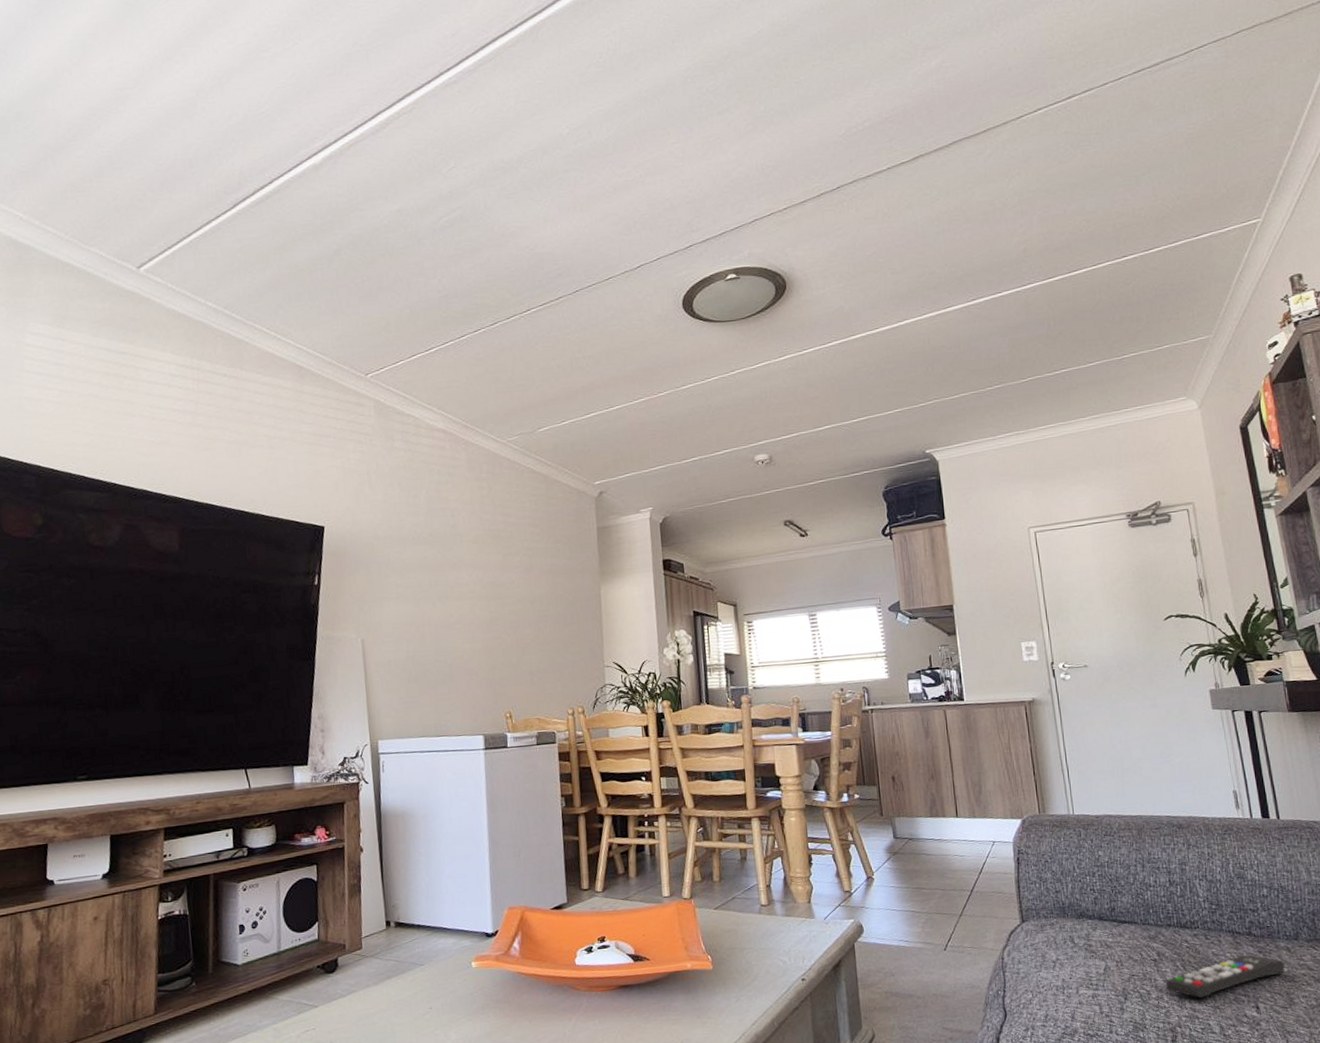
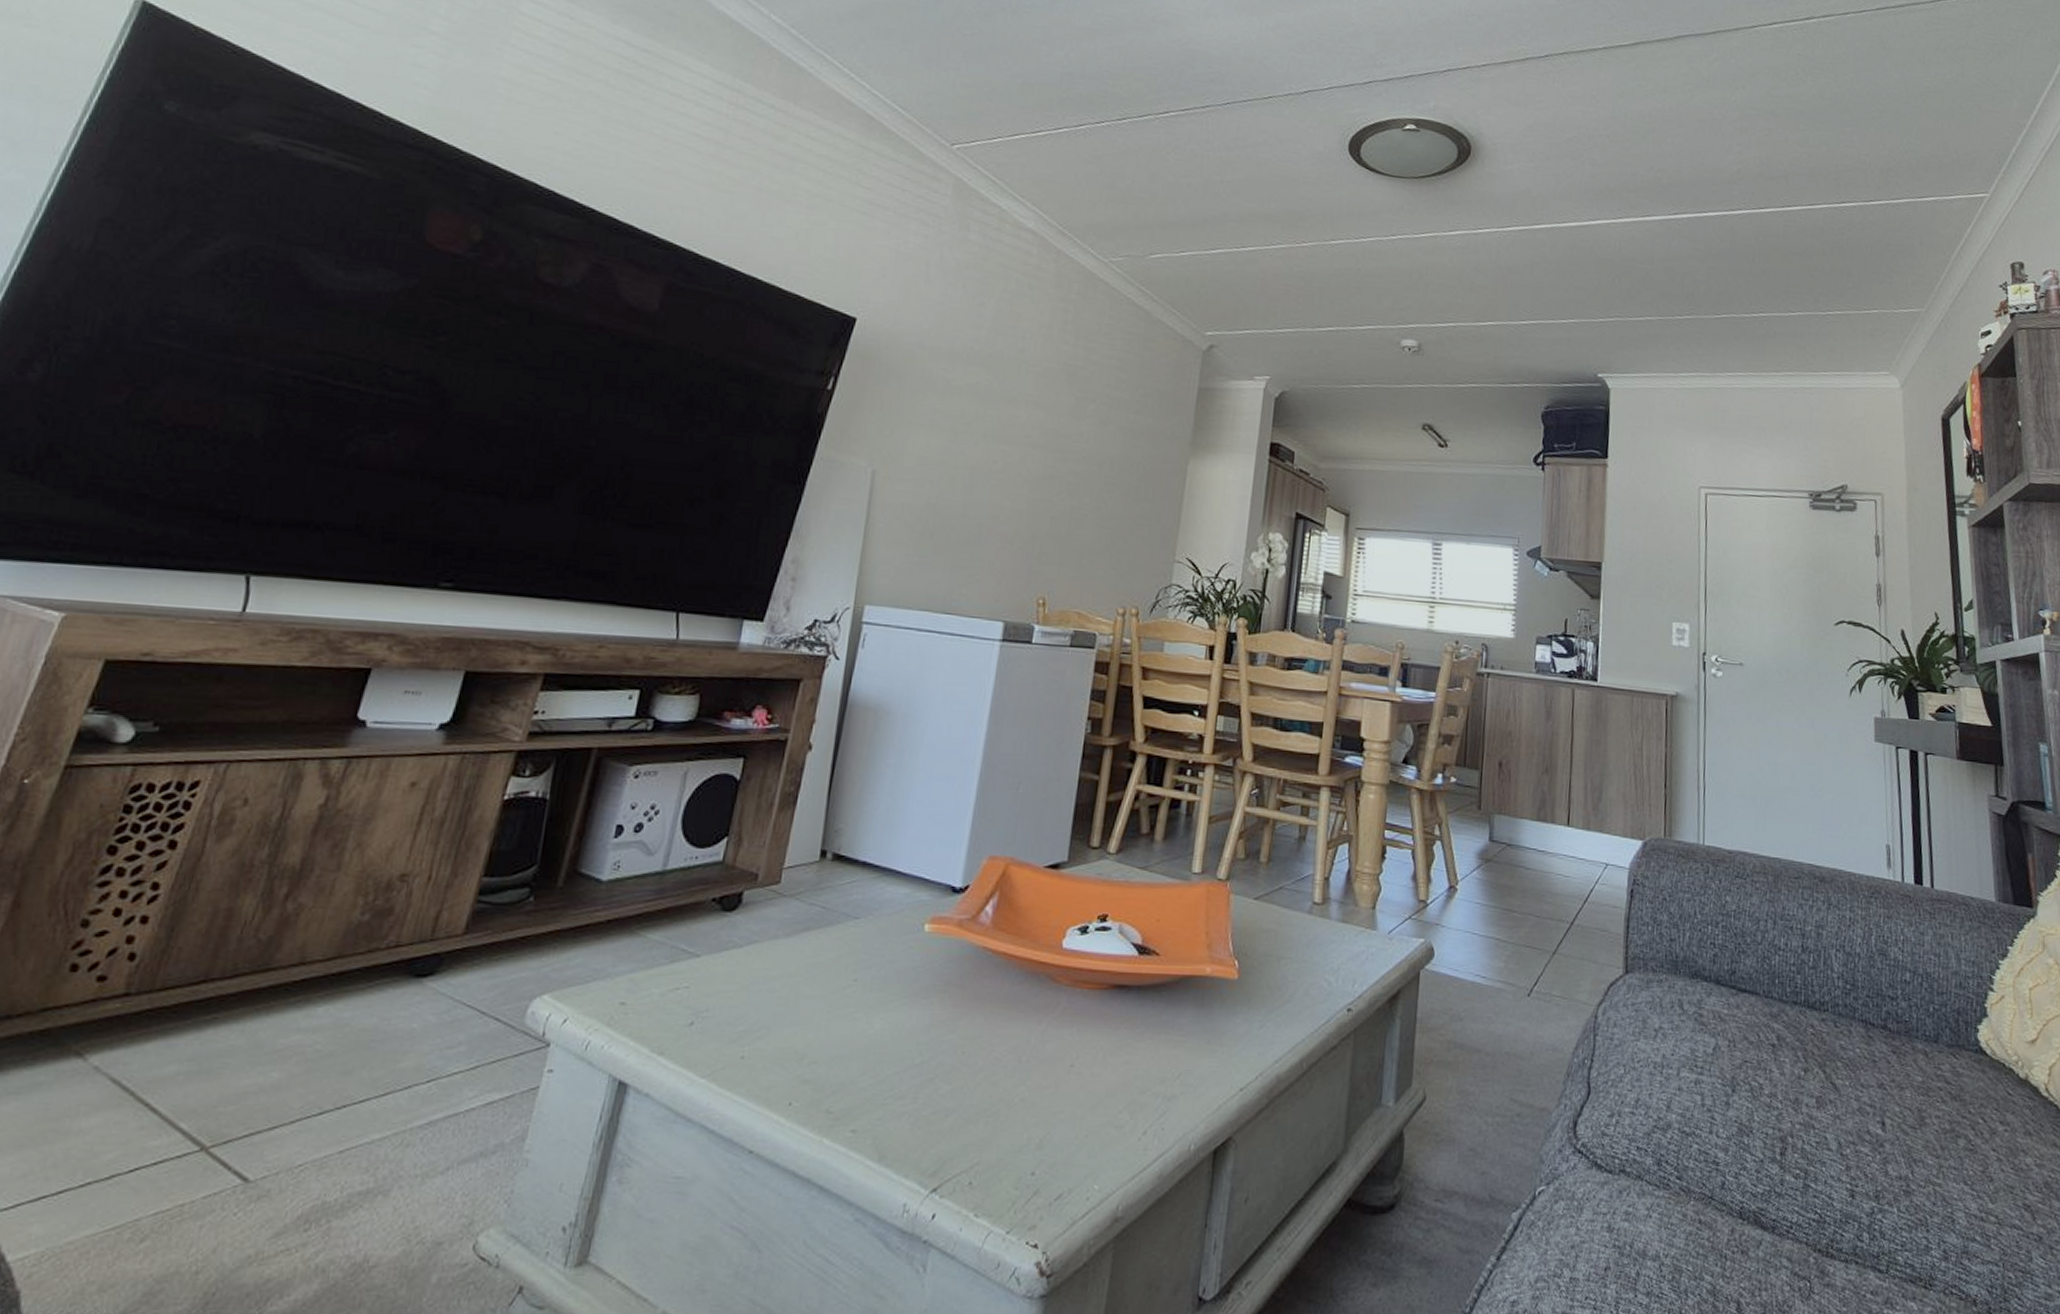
remote control: present [1166,954,1285,998] -> none [1782,1053,1920,1102]

